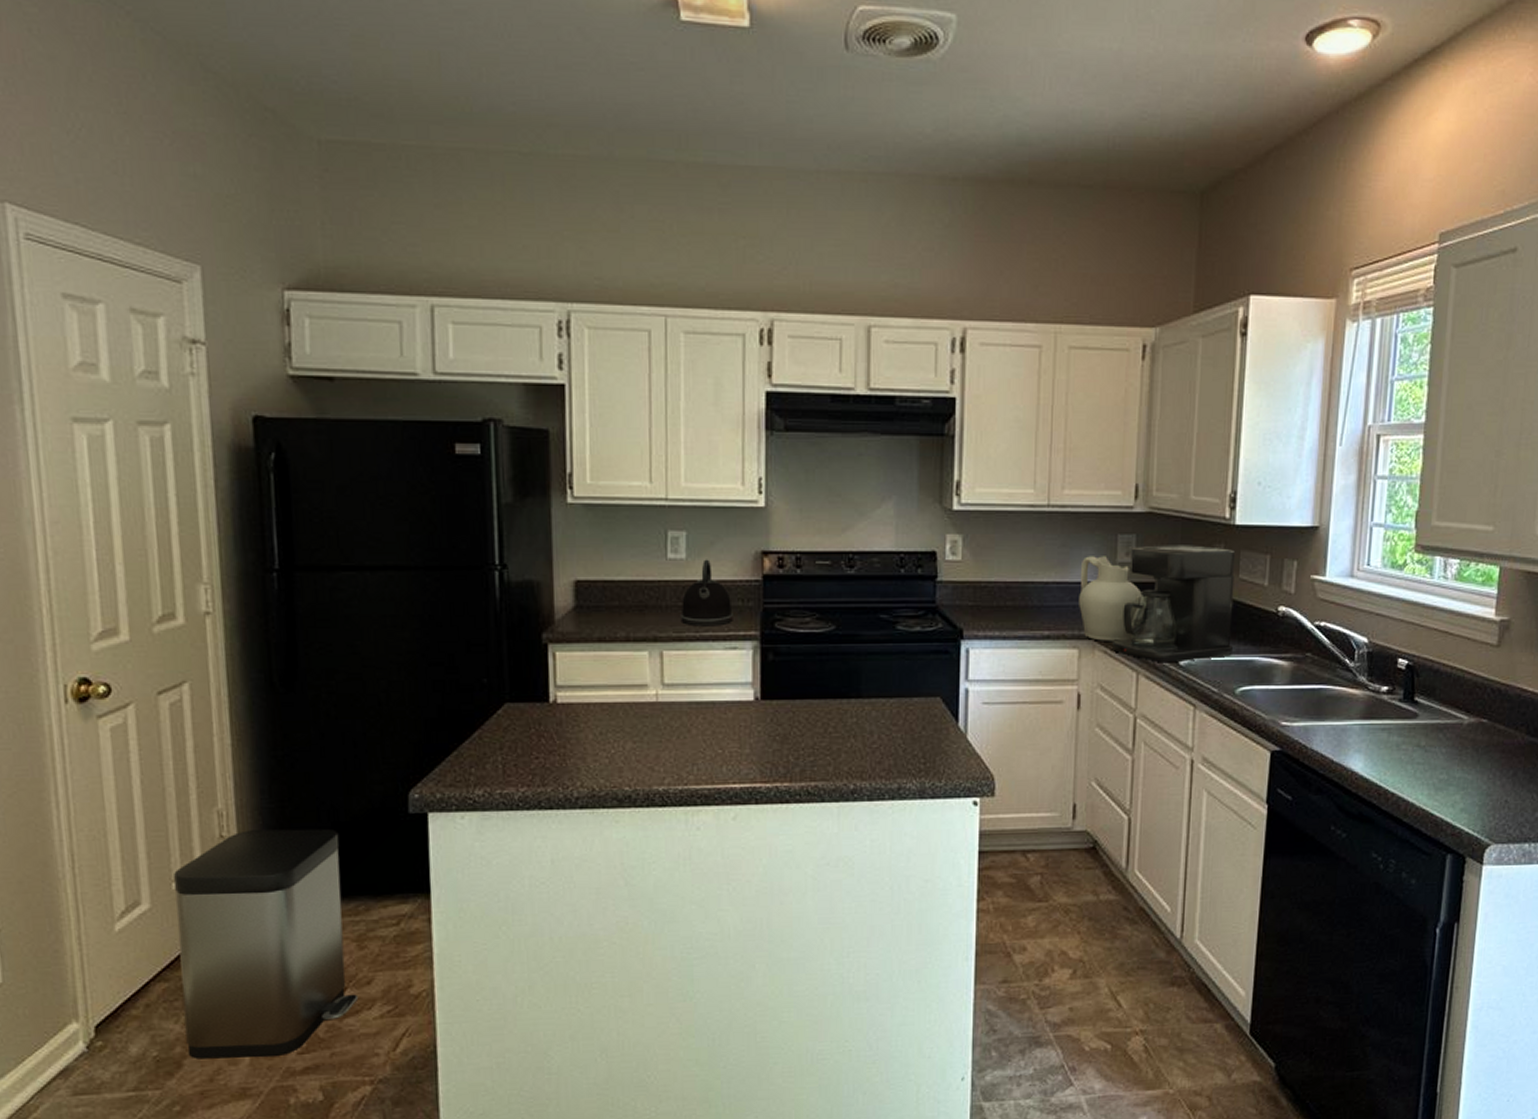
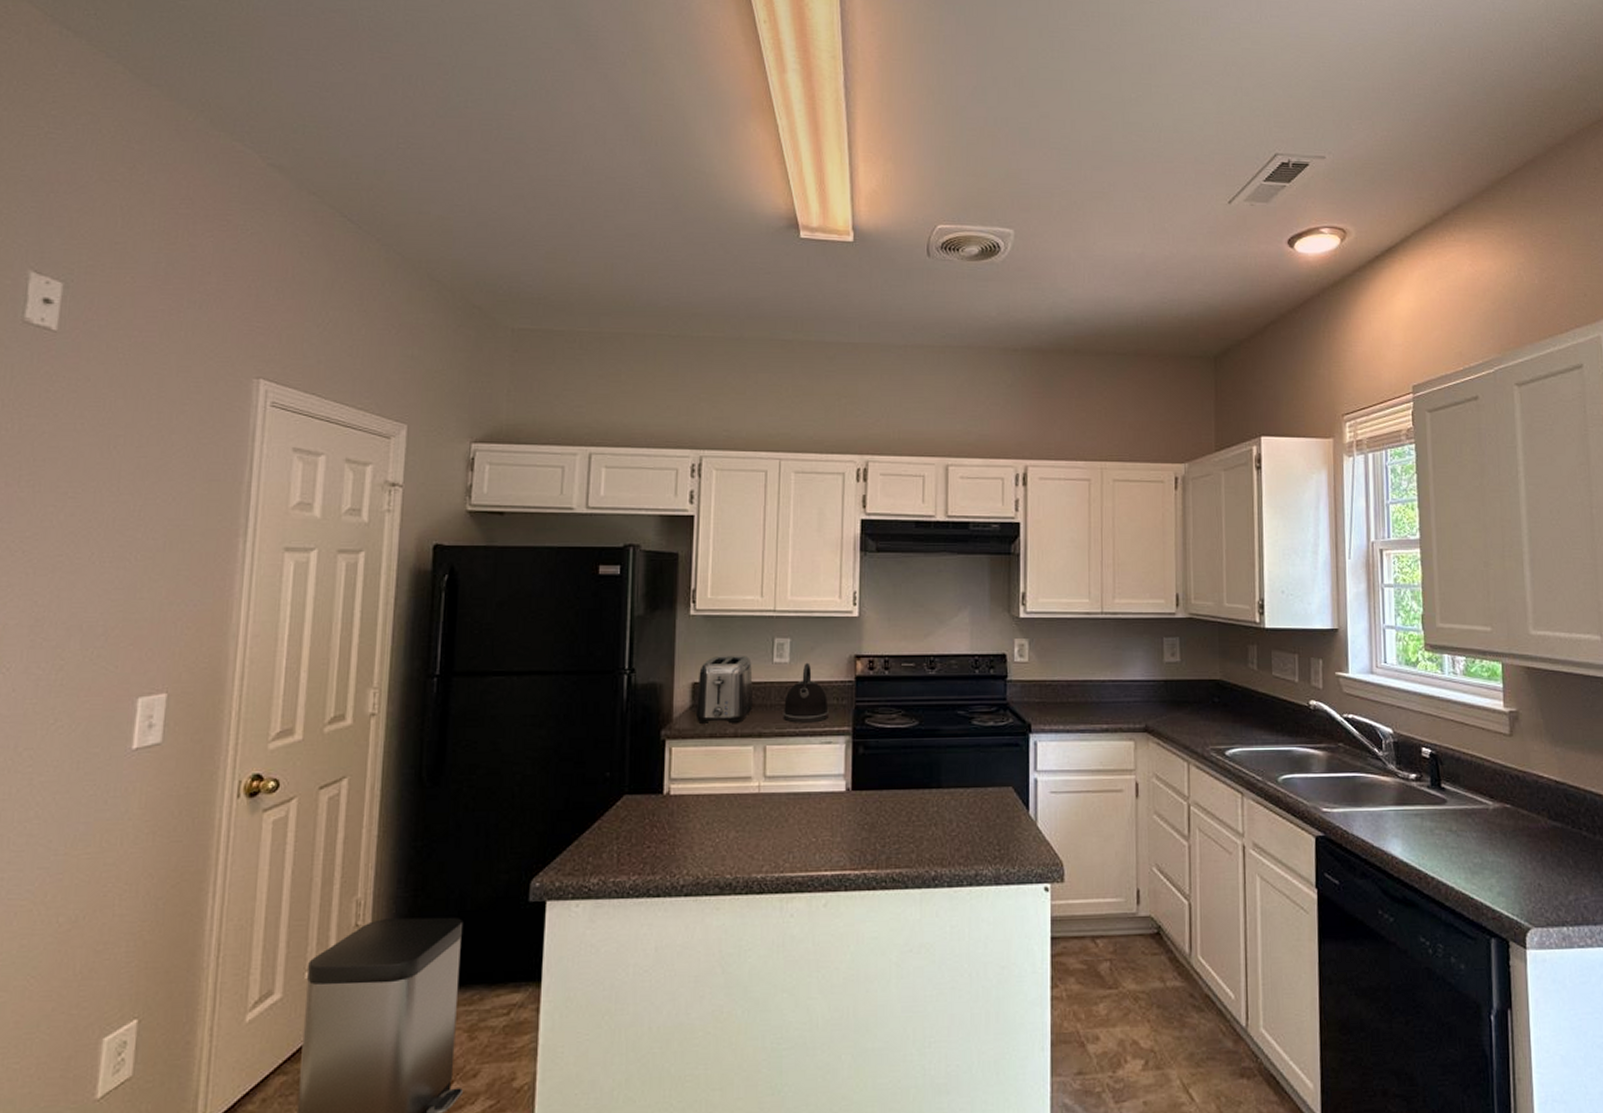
toaster: none [580,551,645,626] -> present [695,656,753,723]
ceramic jug: present [1079,556,1142,641] -> none [1132,657,1188,734]
coffee maker: present [1112,545,1236,663] -> none [1164,646,1272,754]

